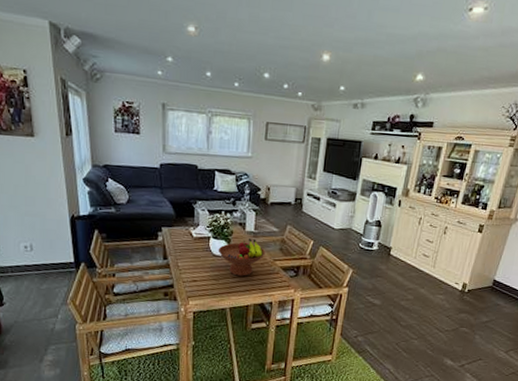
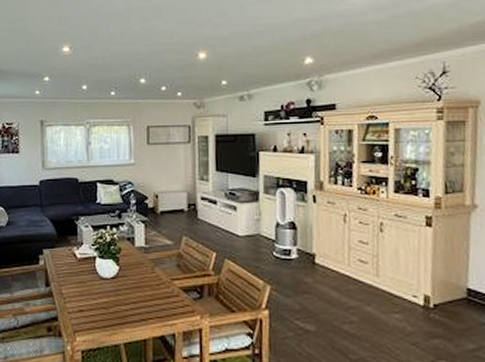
fruit bowl: present [218,239,266,277] -> none [105,255,161,302]

